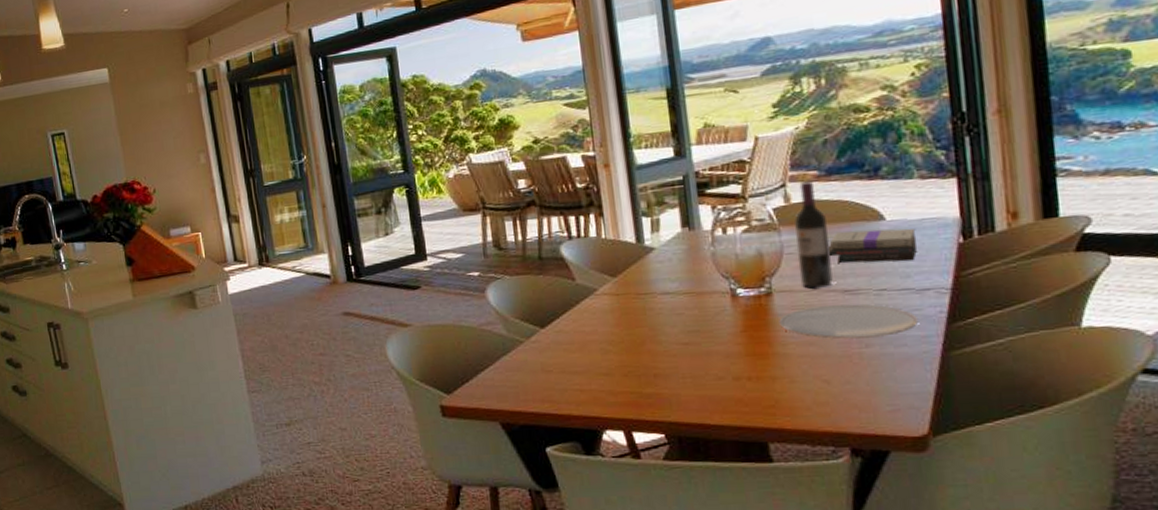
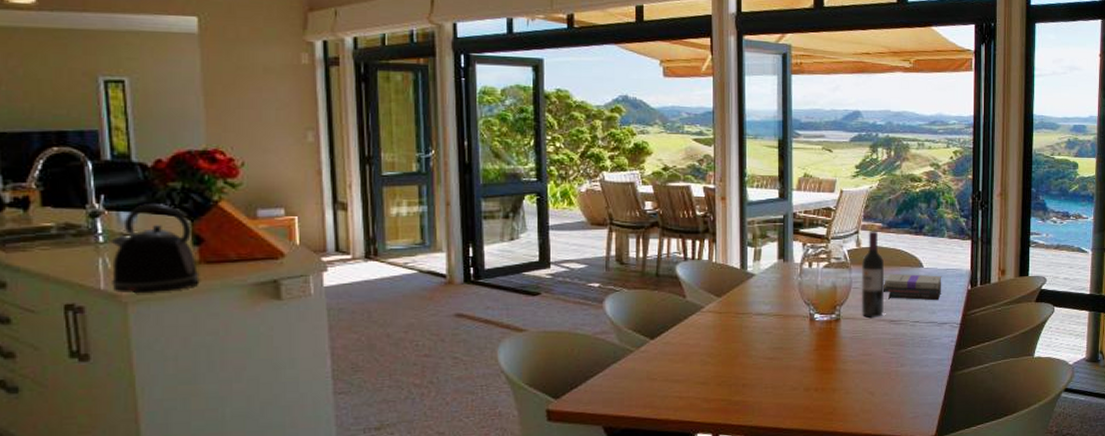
kettle: none [71,233,135,312] -> present [110,204,200,294]
plate: present [779,304,918,340] -> none [843,332,936,360]

